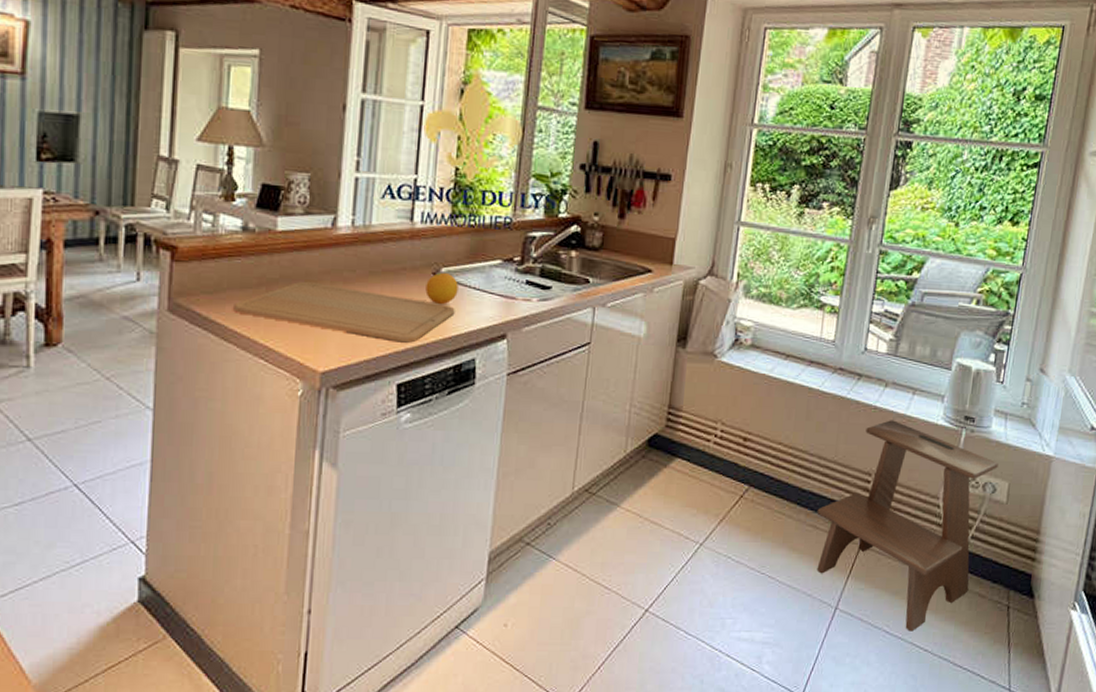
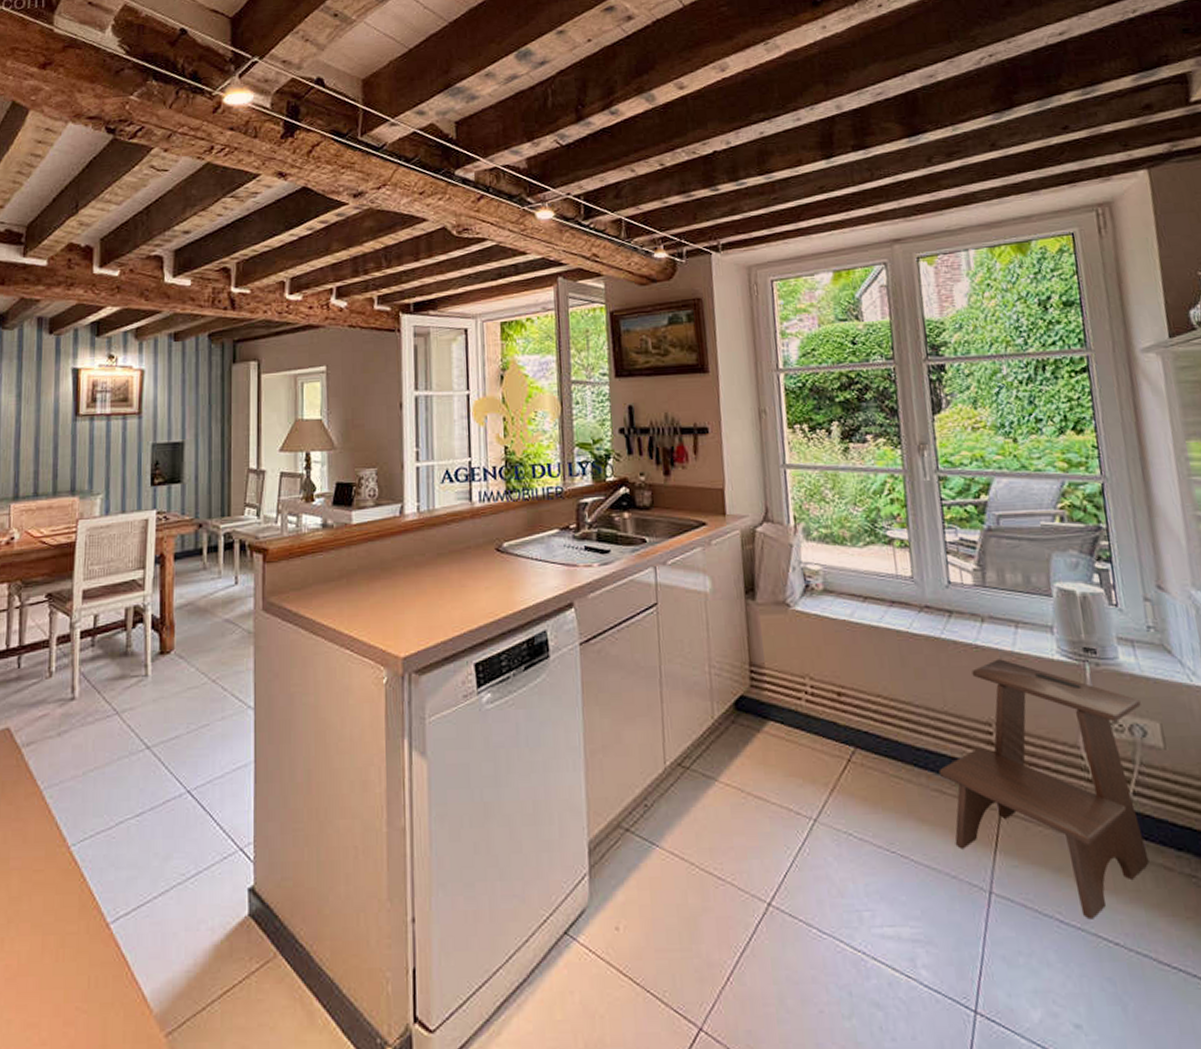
chopping board: present [233,281,455,343] -> none [319,569,521,621]
fruit: present [425,272,458,305] -> none [490,546,521,580]

